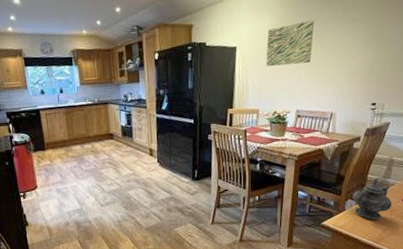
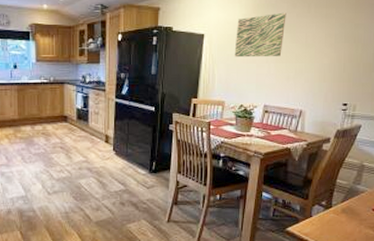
teapot: present [353,178,392,220] -> none [320,184,362,229]

